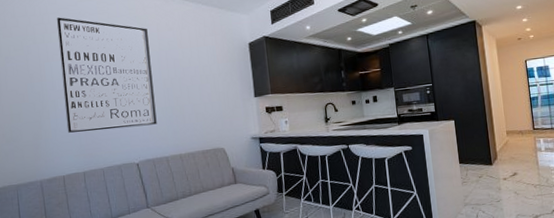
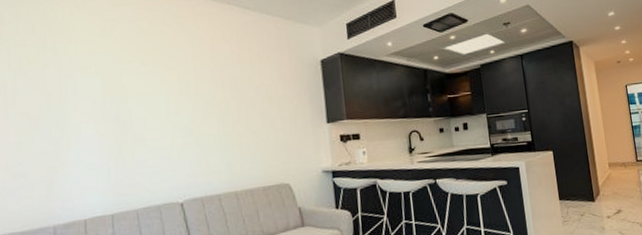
wall art: present [56,17,157,133] -> none [84,24,208,166]

